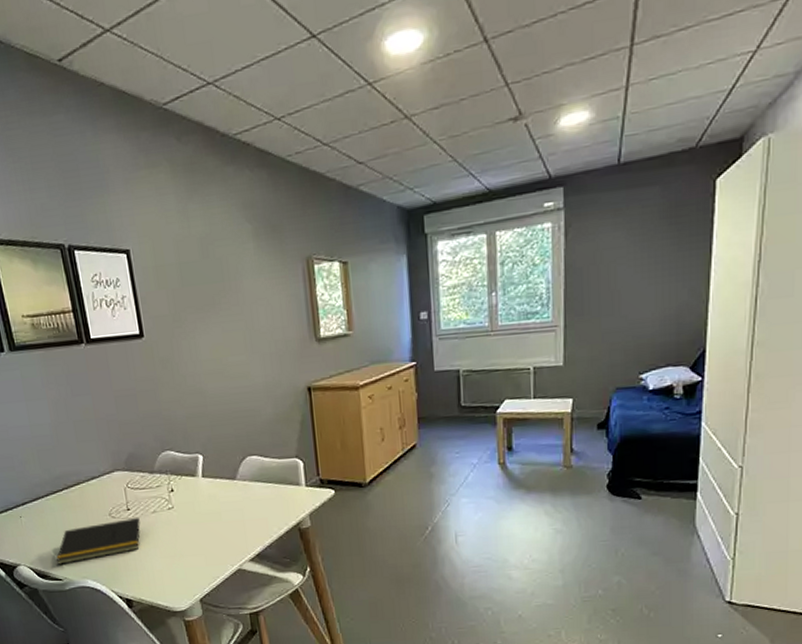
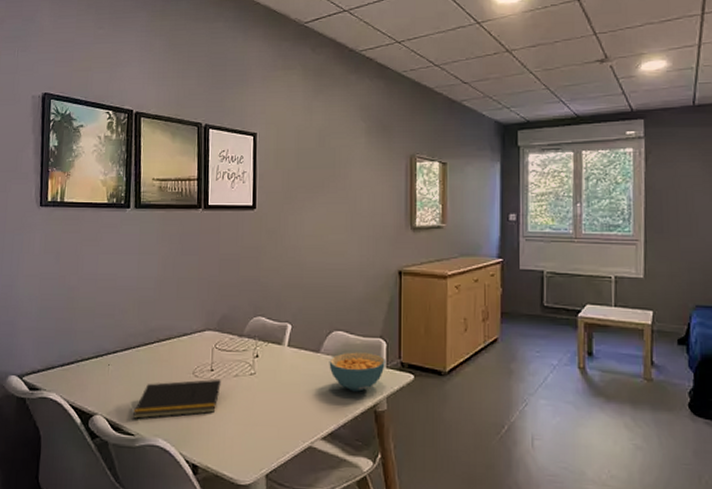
cereal bowl: none [247,473,305,513] -> present [329,352,385,392]

